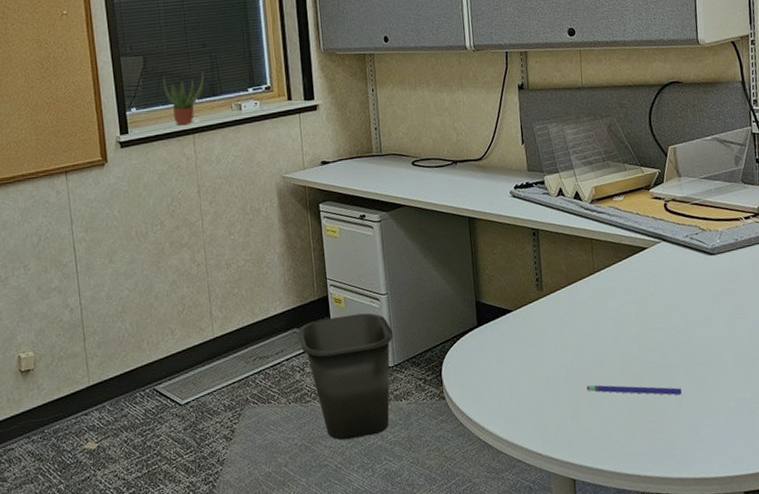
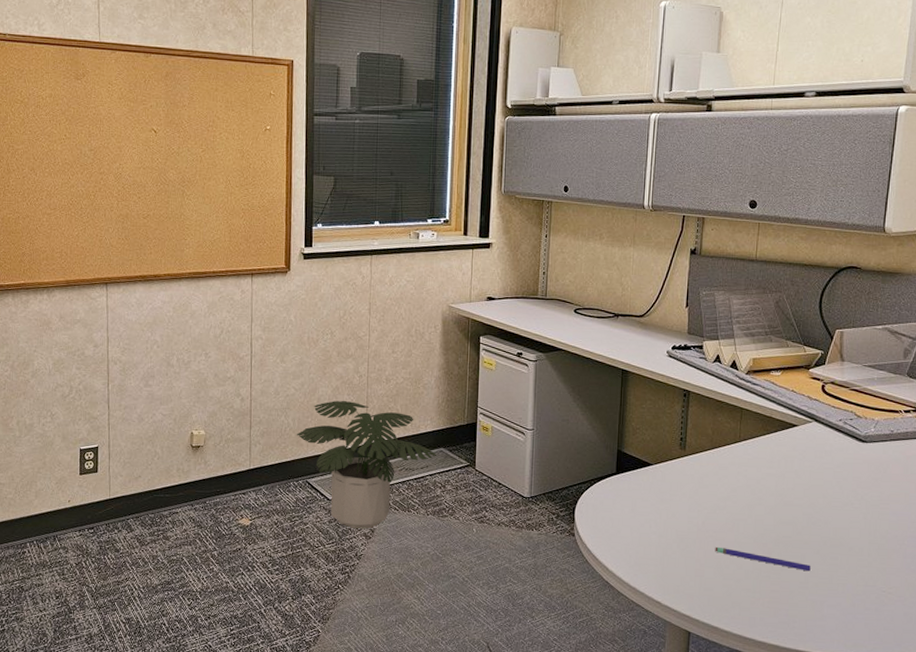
potted plant: none [137,293,291,433] -> present [297,400,438,529]
potted plant: present [163,72,205,126] -> none [350,198,389,247]
waste bin: present [298,313,394,440] -> none [444,443,534,557]

